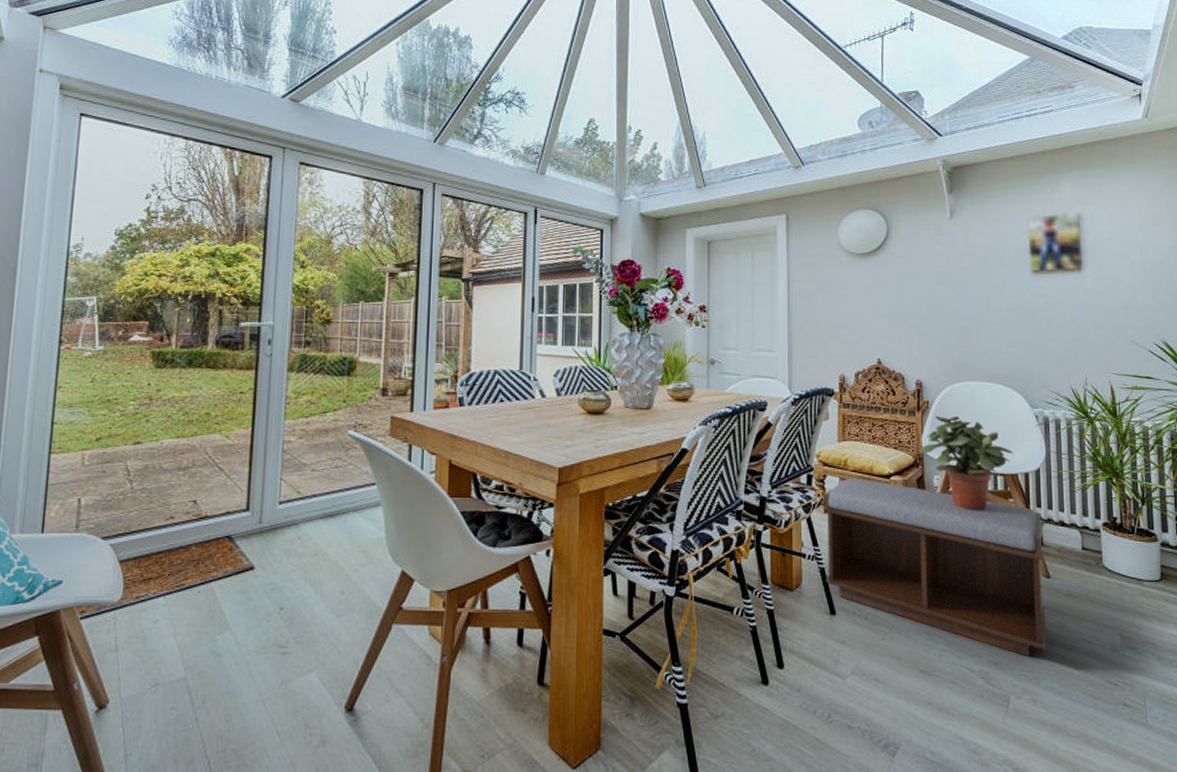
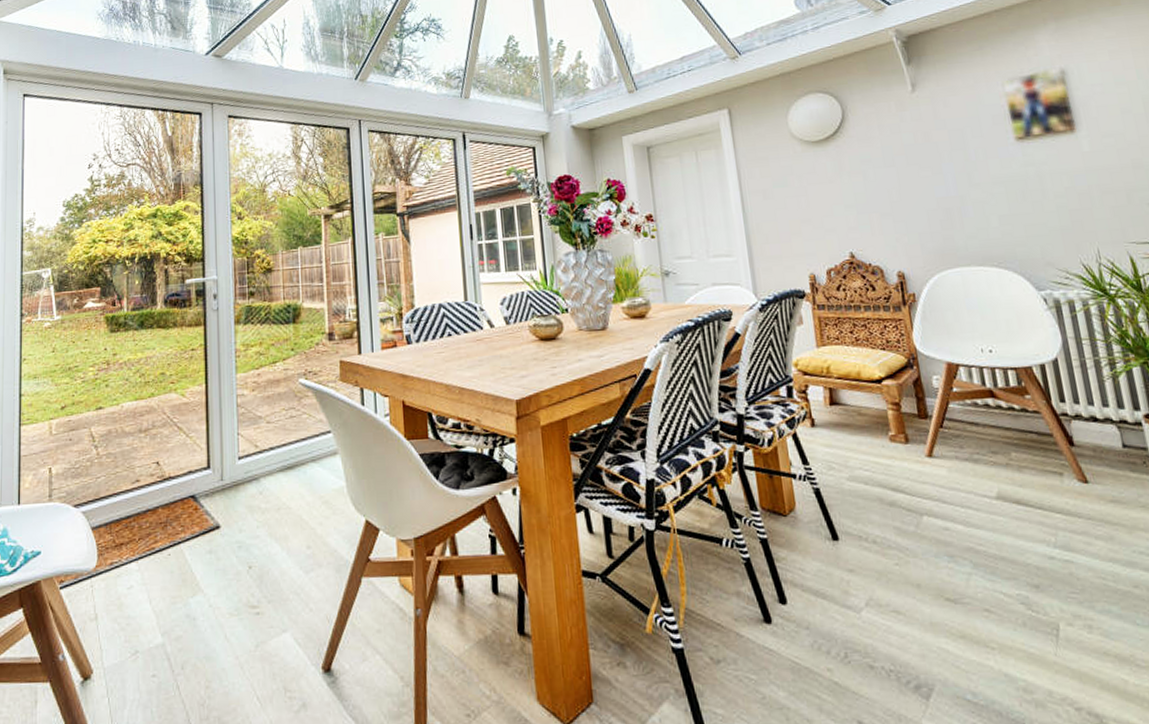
bench: present [825,477,1046,657] -> none [809,385,1095,576]
potted plant: present [918,415,1013,511] -> none [910,307,1023,412]

